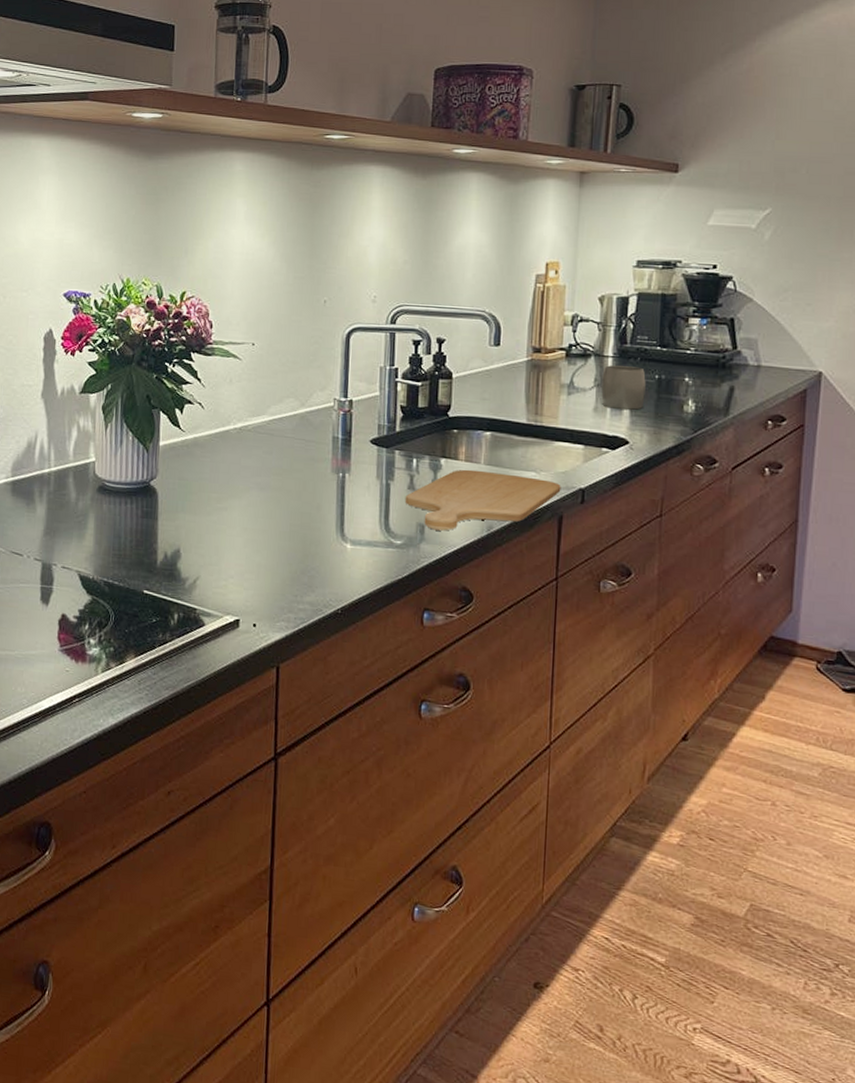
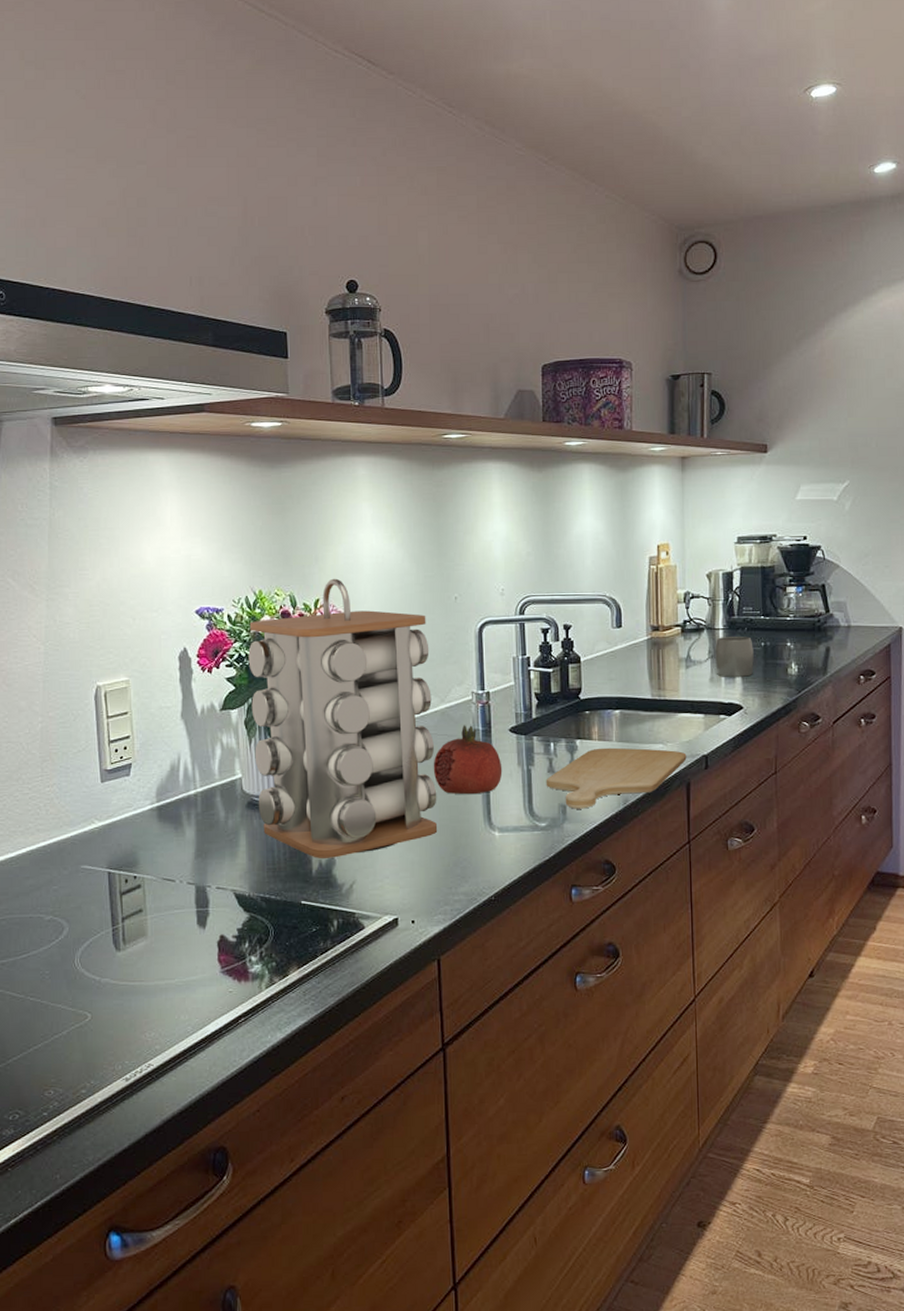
spice rack: none [108,272,294,551] -> present [248,578,438,858]
fruit: none [287,431,360,504] -> present [433,725,503,795]

